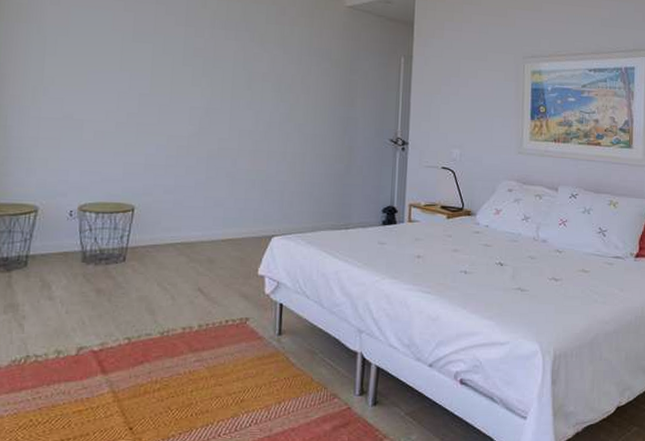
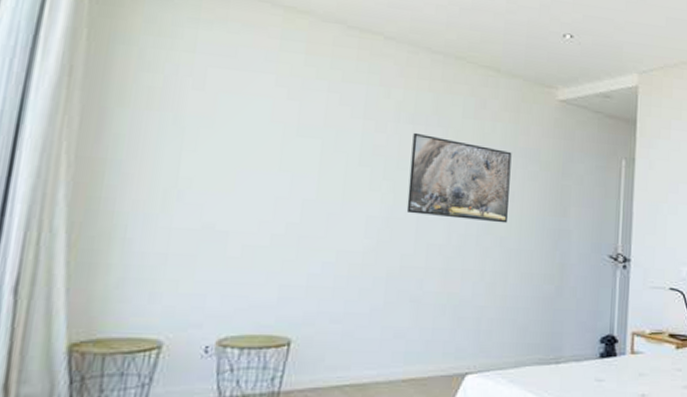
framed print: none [222,36,308,113] -> present [406,132,512,224]

